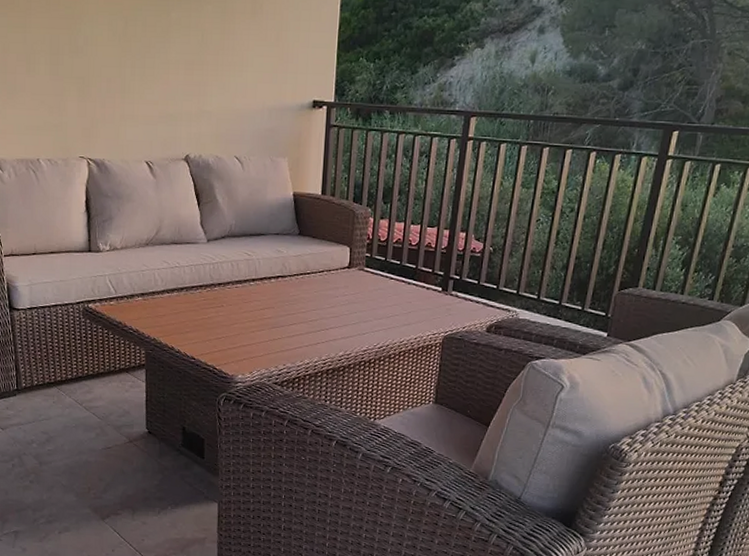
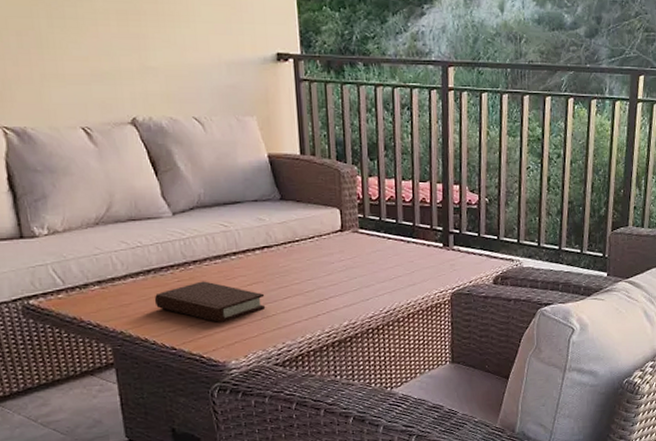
book: none [183,302,274,341] -> present [154,281,266,324]

